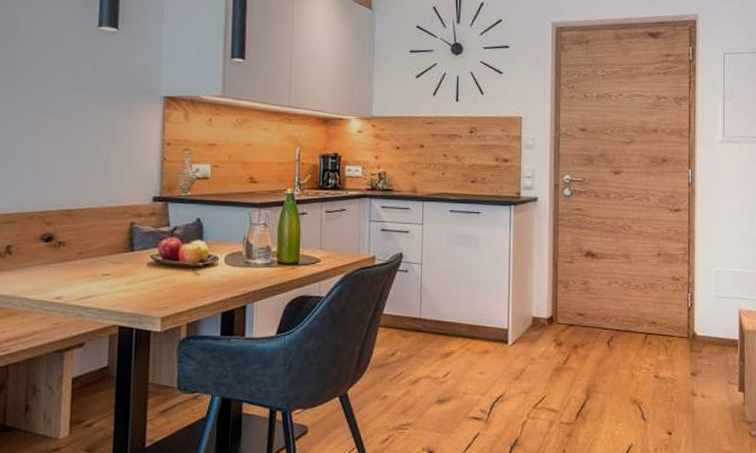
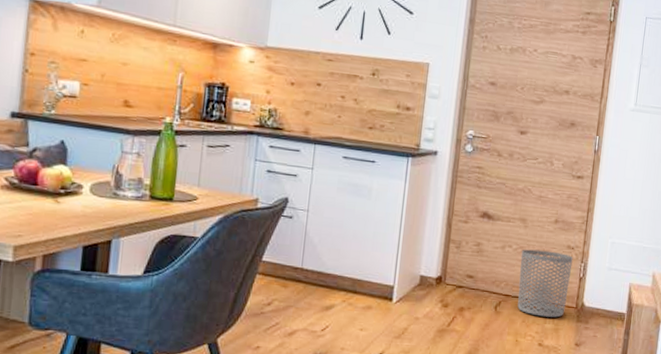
waste bin: none [628,283,679,349] -> present [517,249,573,318]

